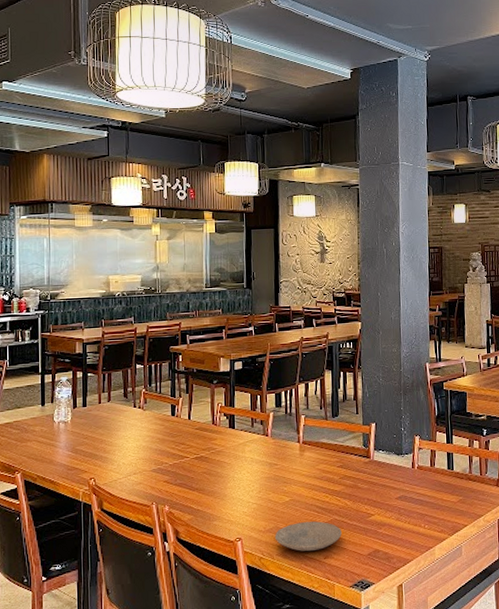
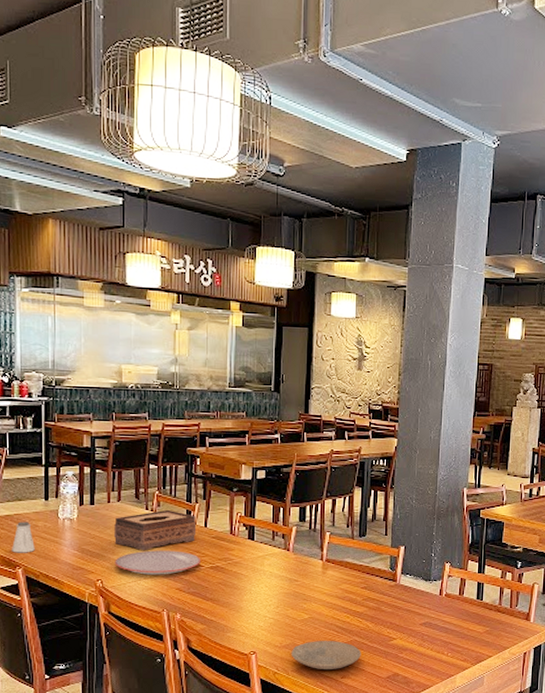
saltshaker: none [11,427,32,459] -> present [12,521,35,553]
tissue box: none [105,405,181,448] -> present [114,509,197,551]
plate: none [106,444,186,470] -> present [115,550,200,575]

